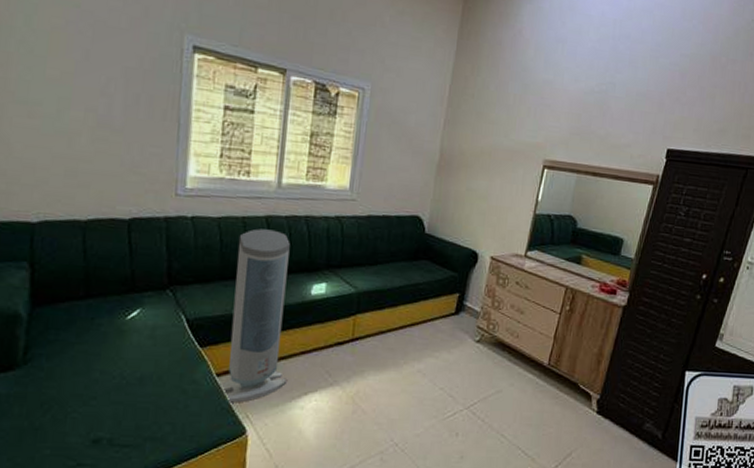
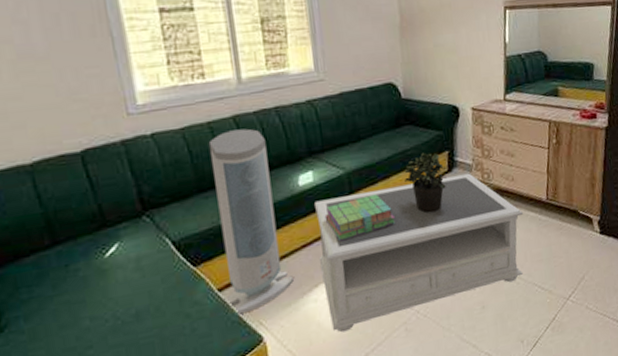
coffee table: none [311,312,522,446] -> present [314,173,524,333]
stack of books: none [328,318,394,357] -> present [324,194,395,242]
potted plant: none [411,291,453,350] -> present [405,153,447,214]

